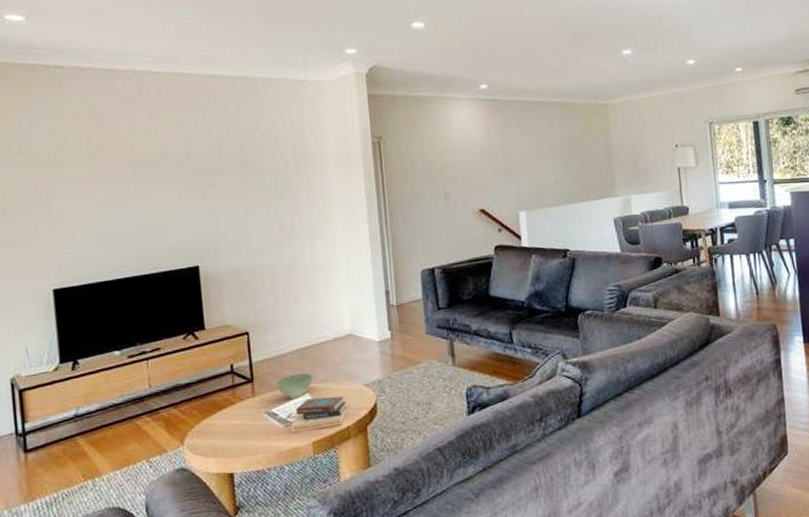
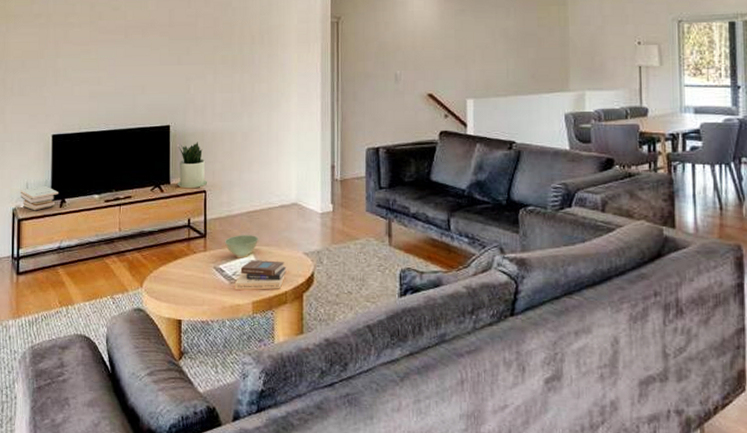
books: none [18,347,69,378] -> present [20,185,59,211]
planter: none [212,281,250,333] -> present [177,142,208,189]

